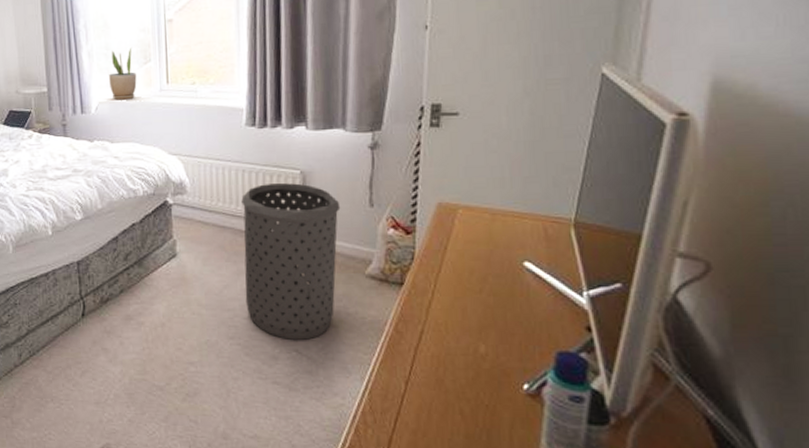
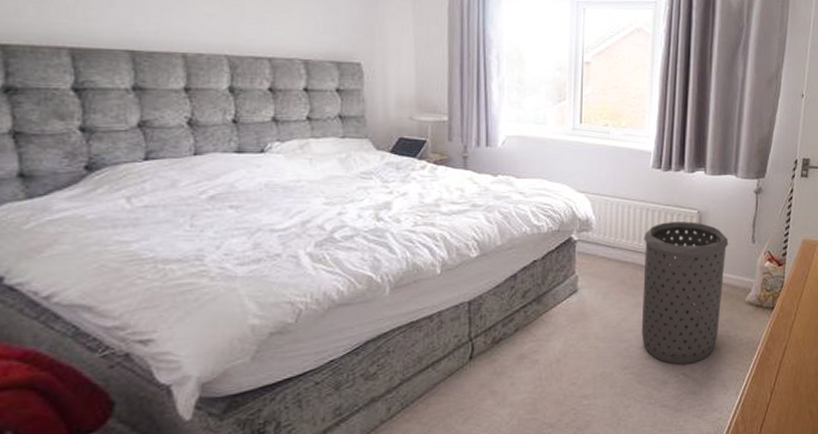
potted plant: present [109,47,137,100] -> none [520,84,550,136]

